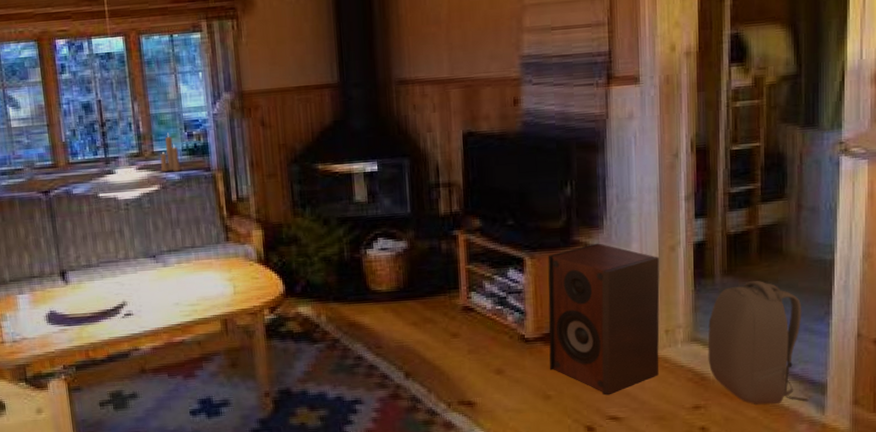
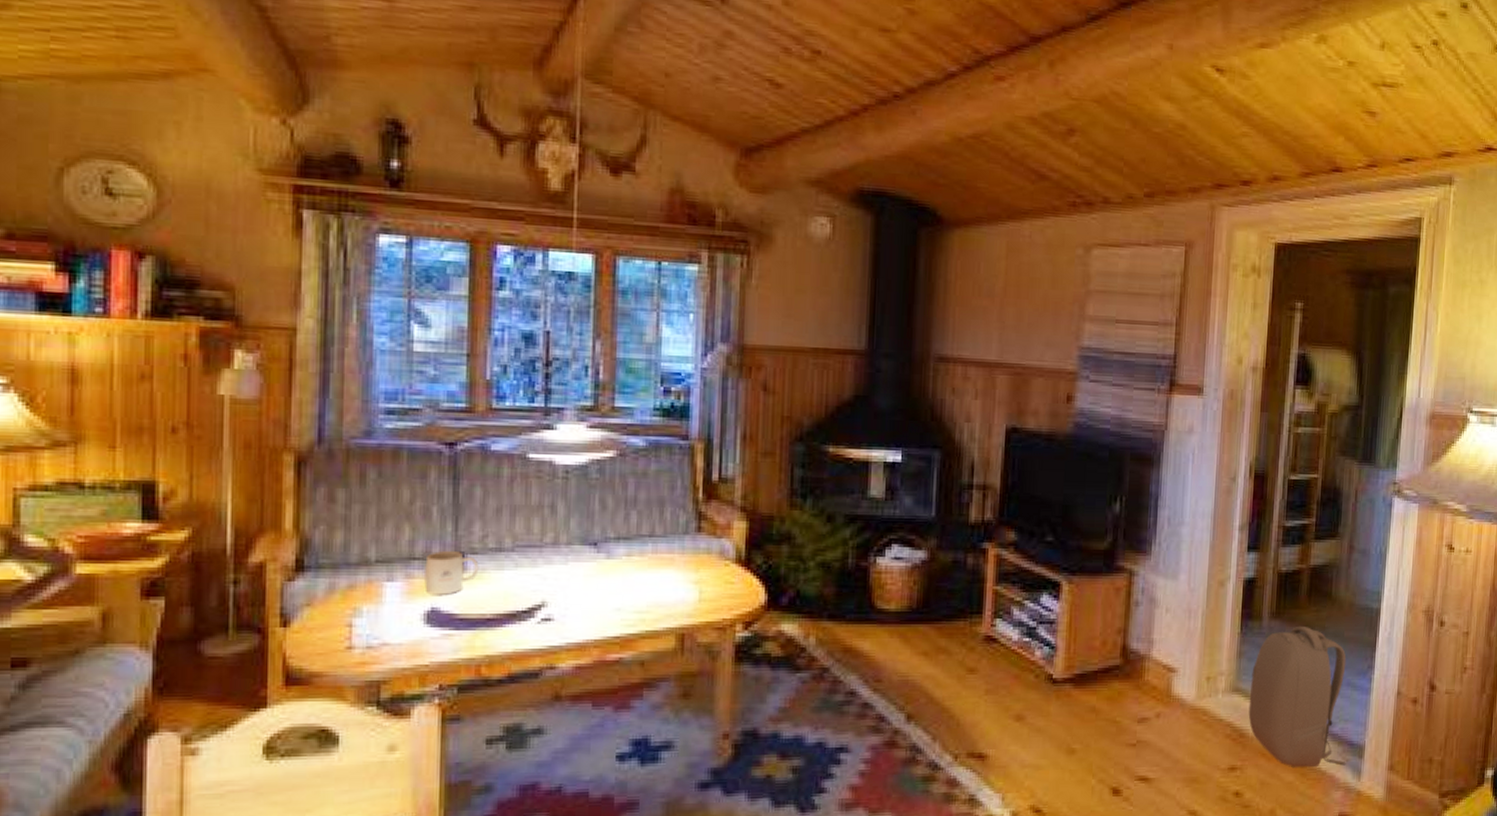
mug: none [41,270,78,302] -> present [424,551,479,595]
candle: present [160,132,181,172] -> none [620,384,649,436]
speaker: present [548,243,660,395] -> none [1078,571,1208,750]

